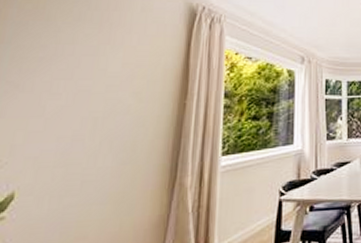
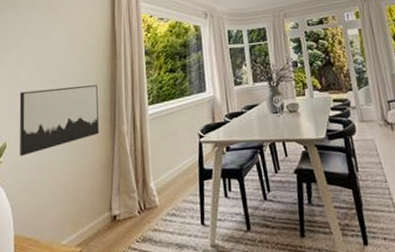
wall art: none [33,127,158,211] -> present [19,85,99,157]

